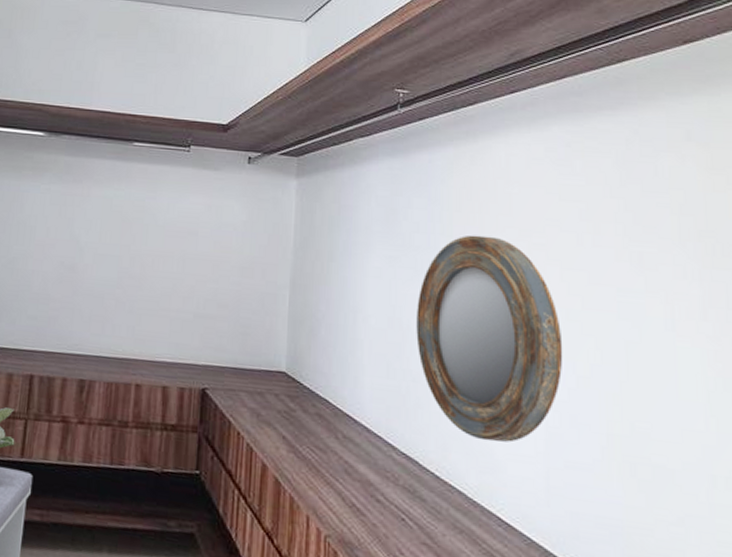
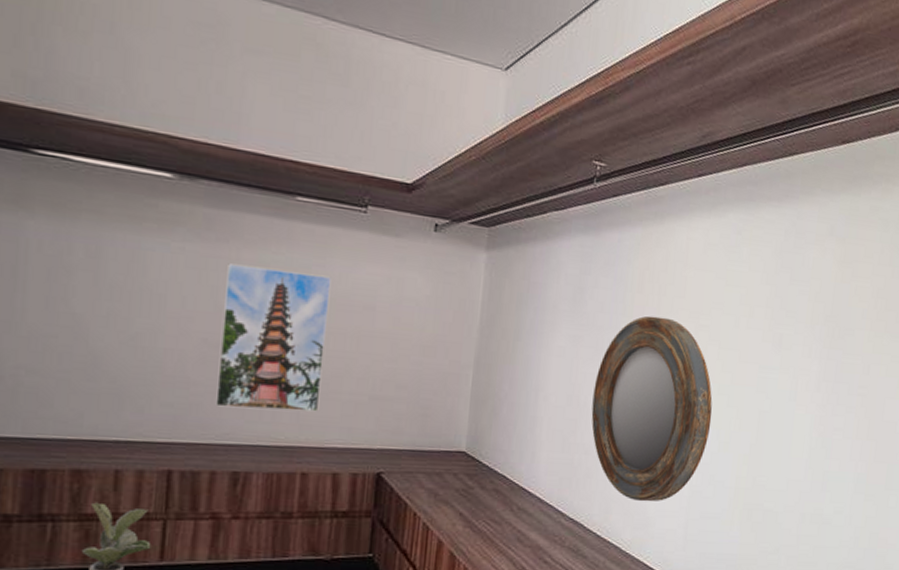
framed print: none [68,199,161,328] -> present [215,263,332,412]

